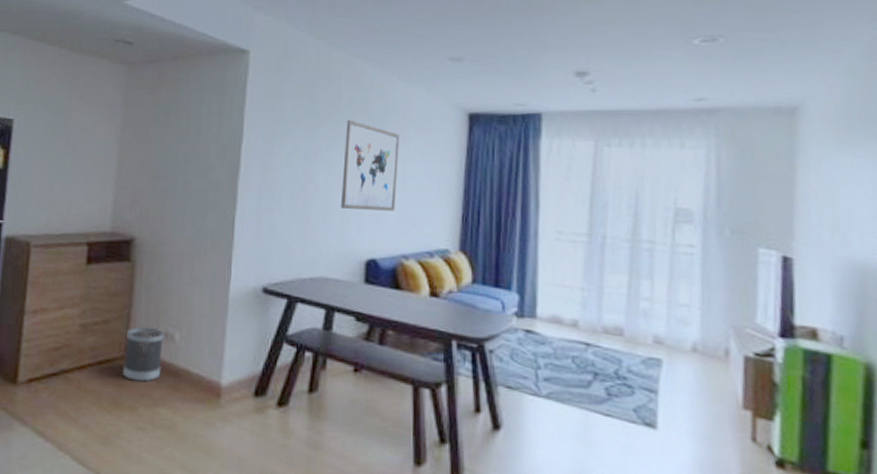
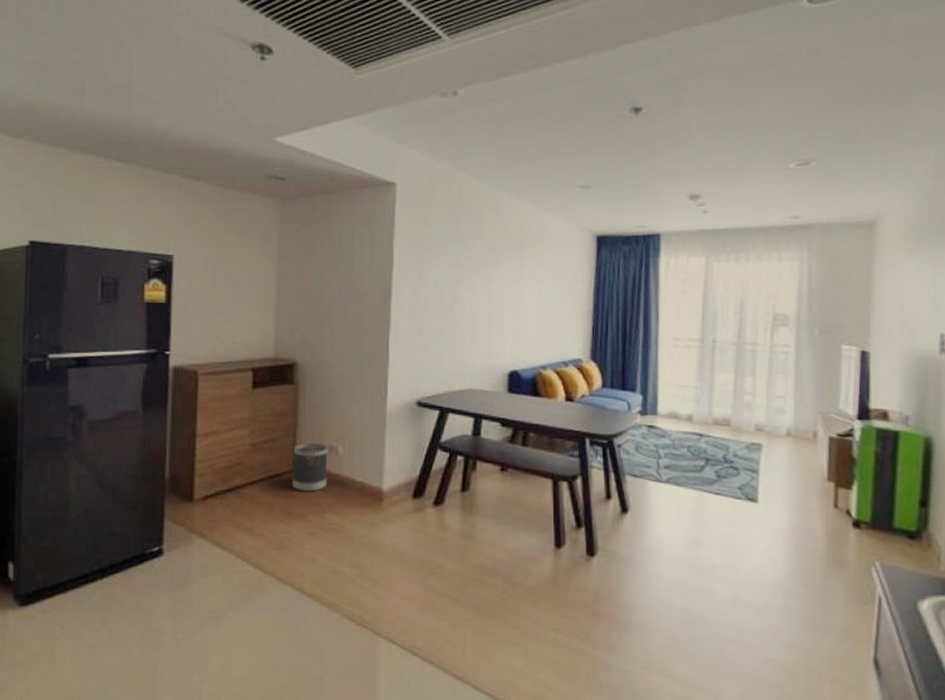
wall art: present [341,119,400,211] -> none [485,245,536,327]

